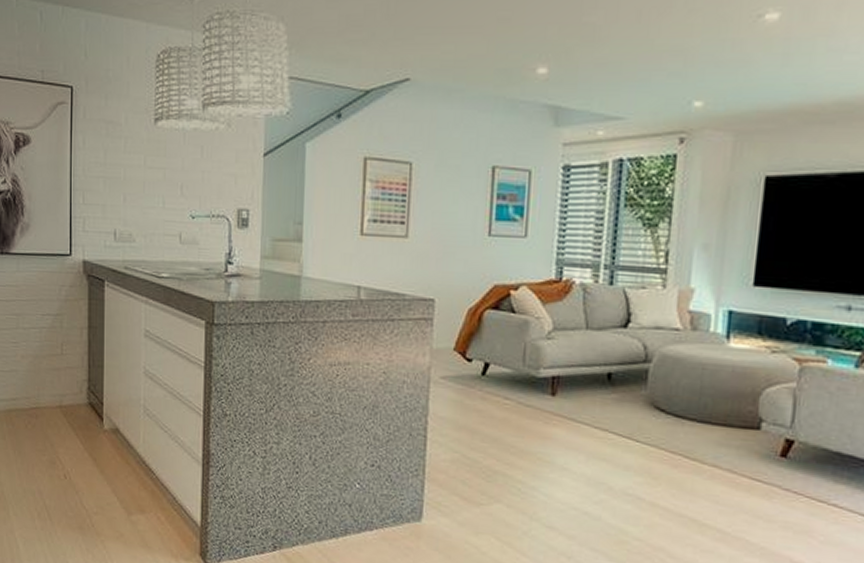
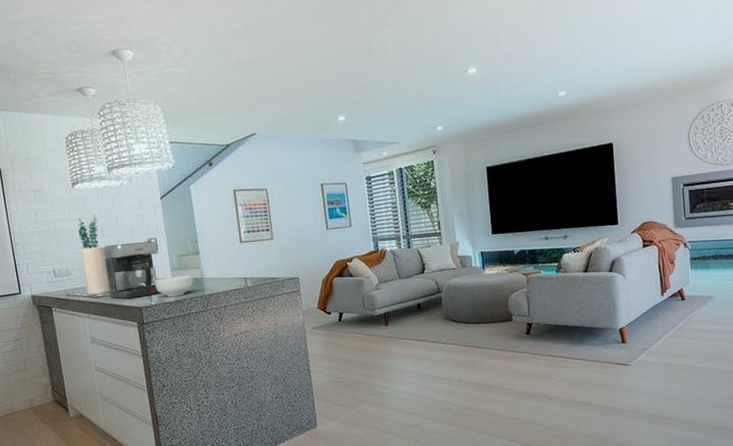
vase: none [150,165,181,276] -> present [78,215,111,296]
coffee maker: none [178,209,250,288] -> present [103,241,160,299]
bowl: none [236,267,288,296] -> present [154,275,194,297]

